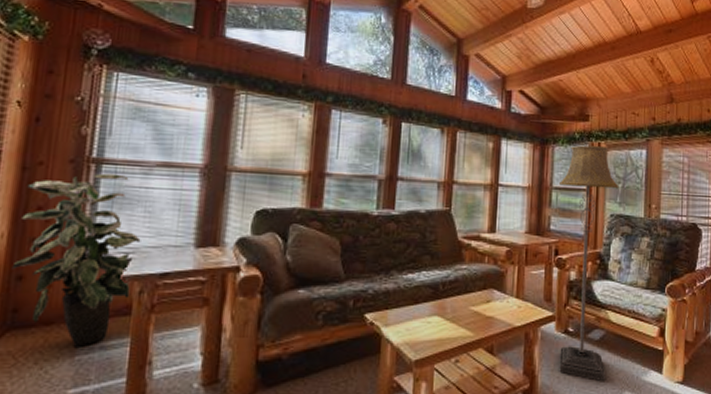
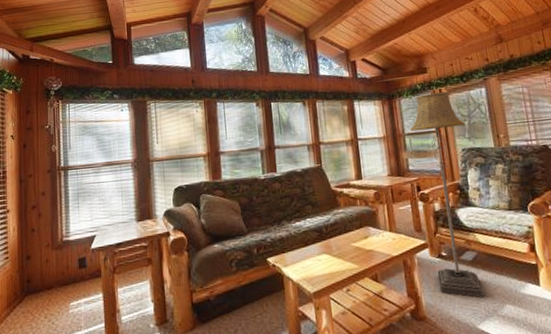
indoor plant: present [11,173,141,349] -> none [22,175,100,305]

